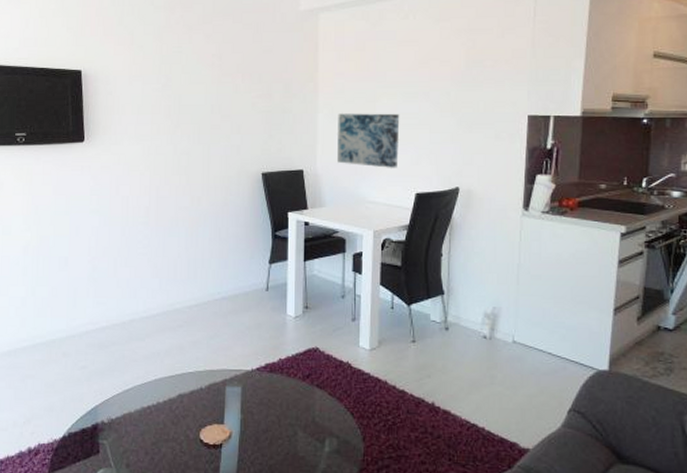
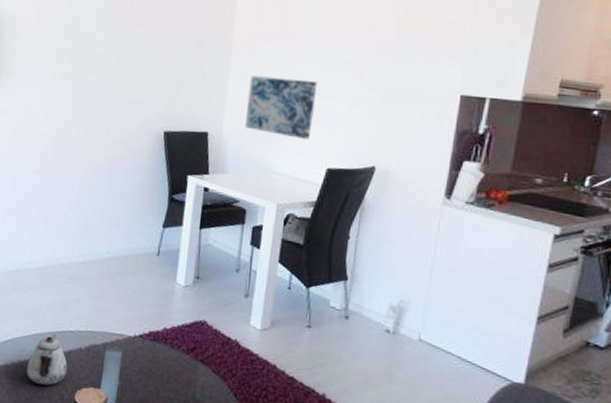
teapot: none [150,377,190,429] -> present [26,333,68,386]

